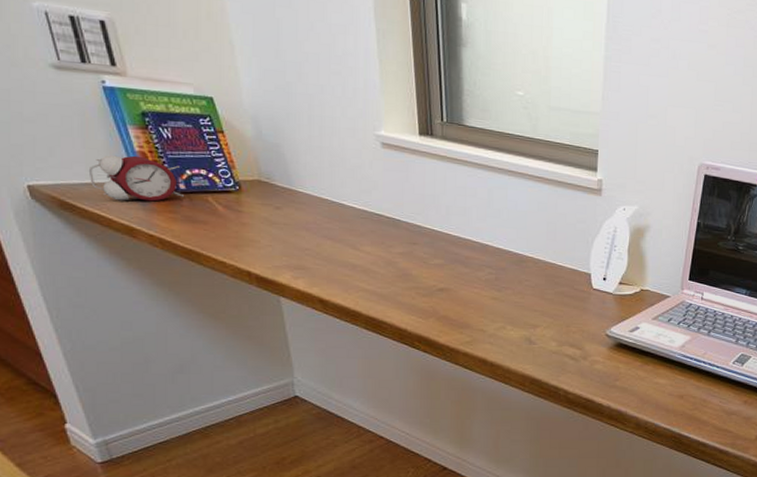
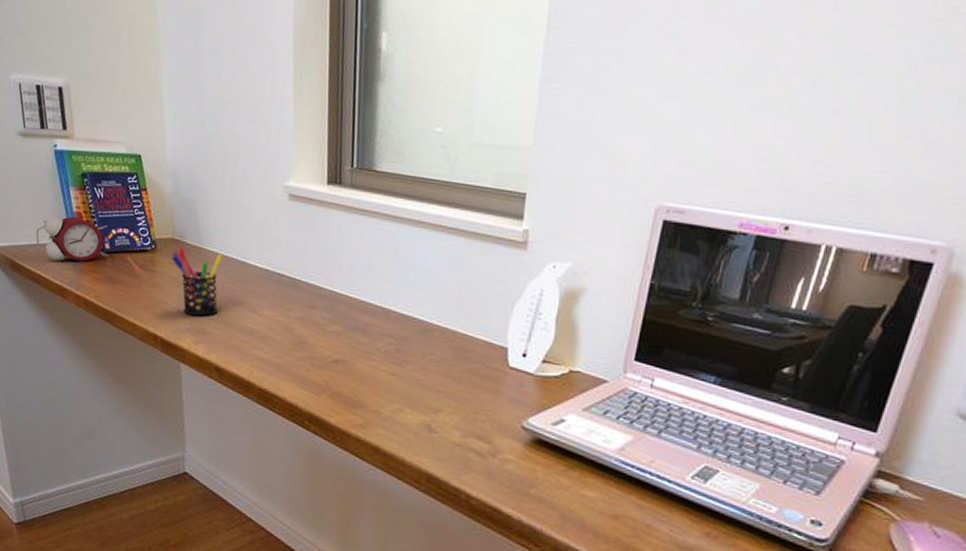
pen holder: none [260,188,317,253] -> present [171,247,223,316]

